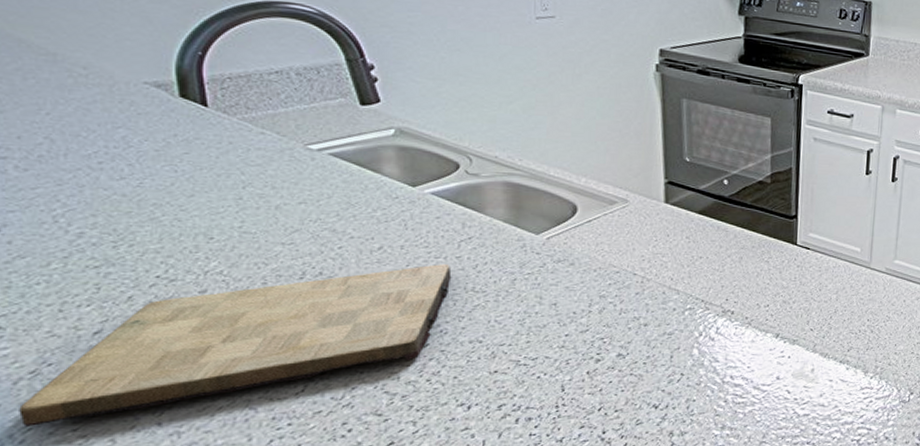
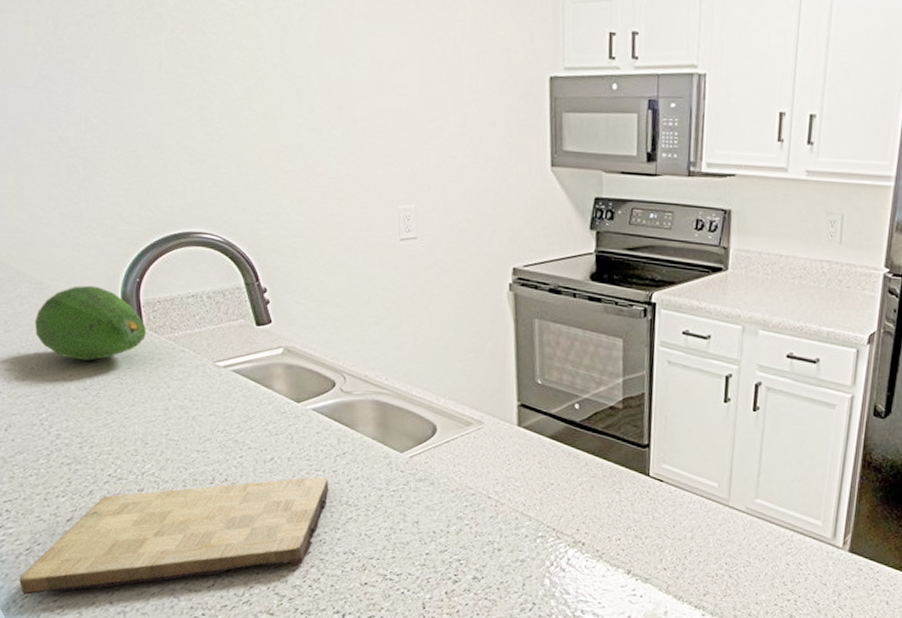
fruit: none [46,58,211,147] -> present [35,285,146,362]

